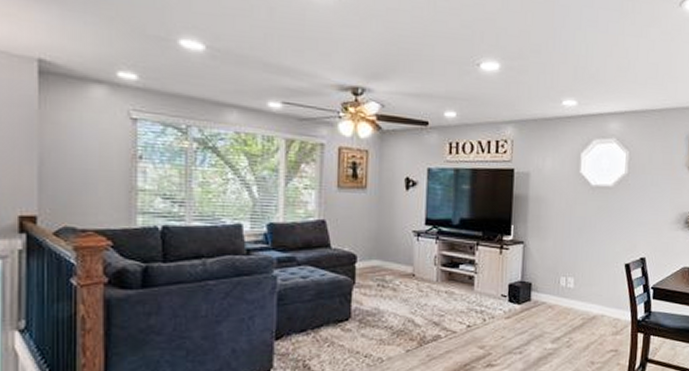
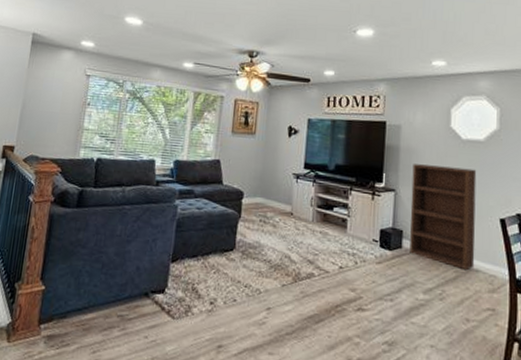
bookcase: none [538,213,605,315] -> present [409,164,477,270]

